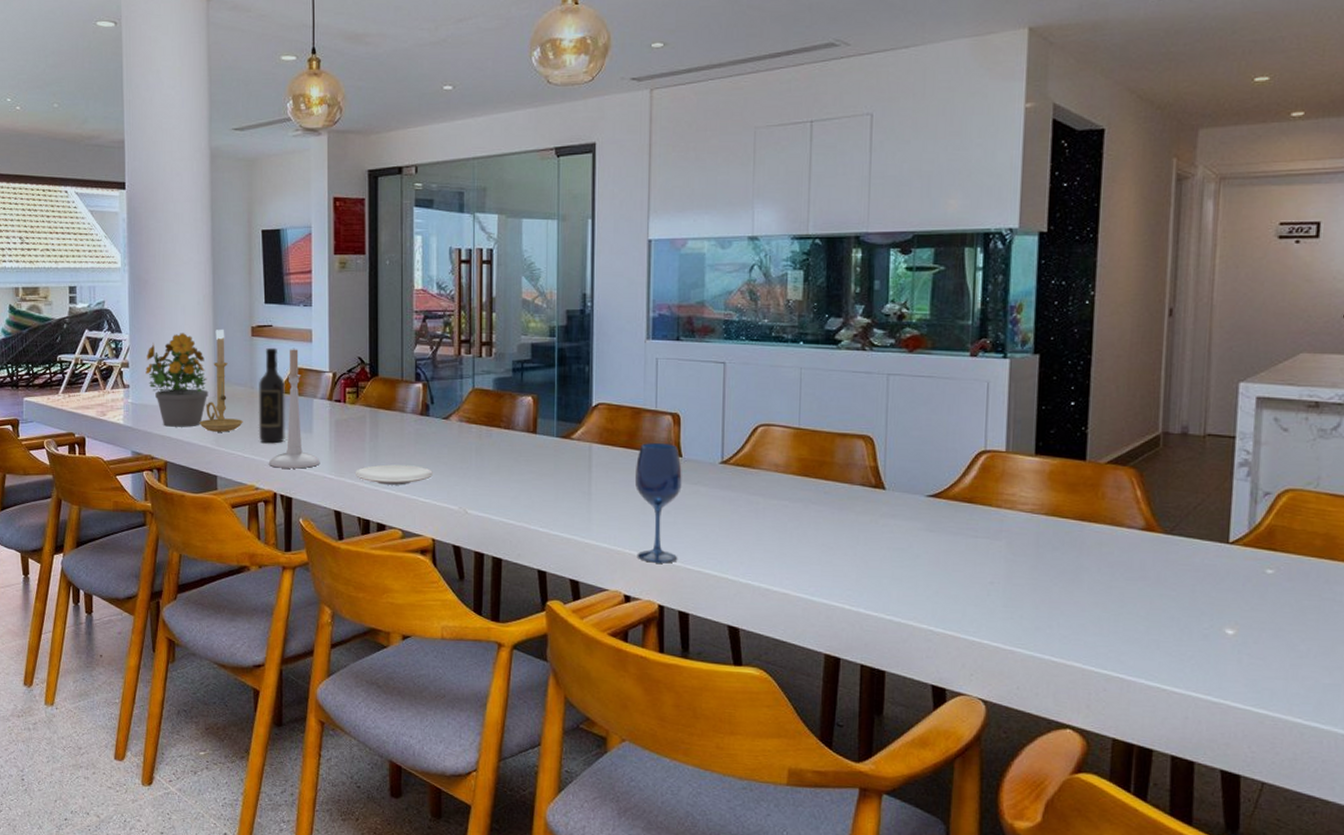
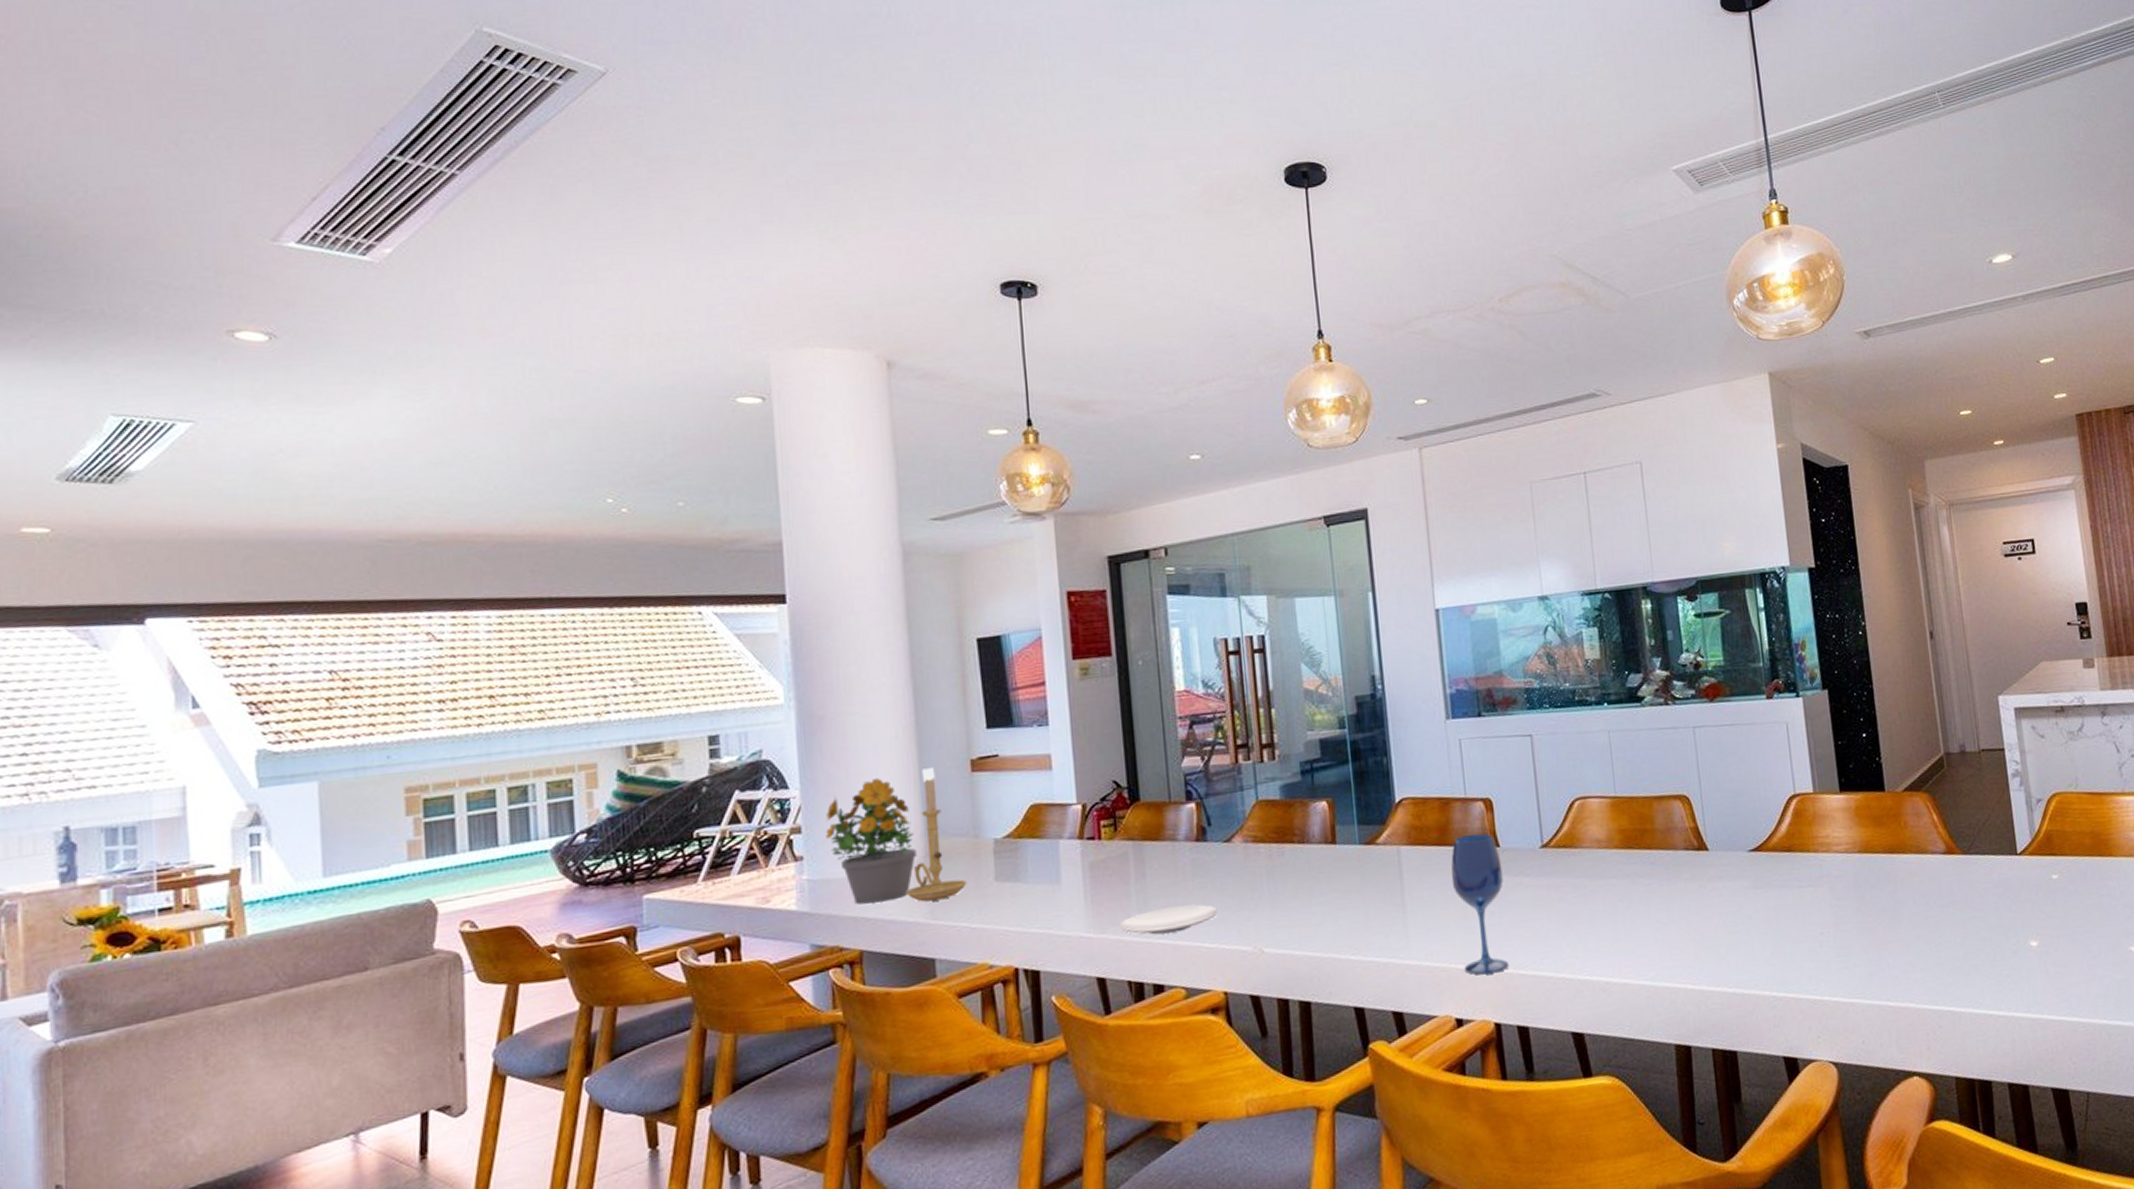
wine bottle: present [258,347,285,443] -> none [985,782,1025,905]
candlestick: present [269,348,320,469] -> none [1006,779,1074,936]

